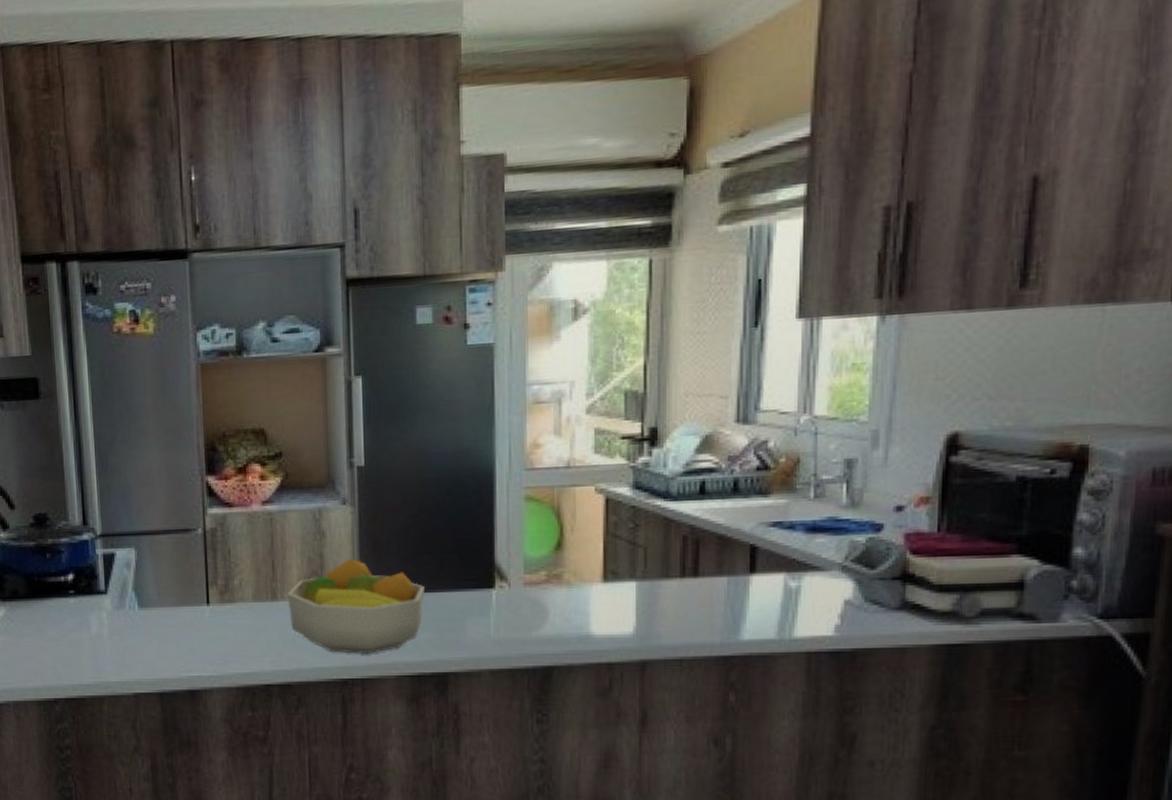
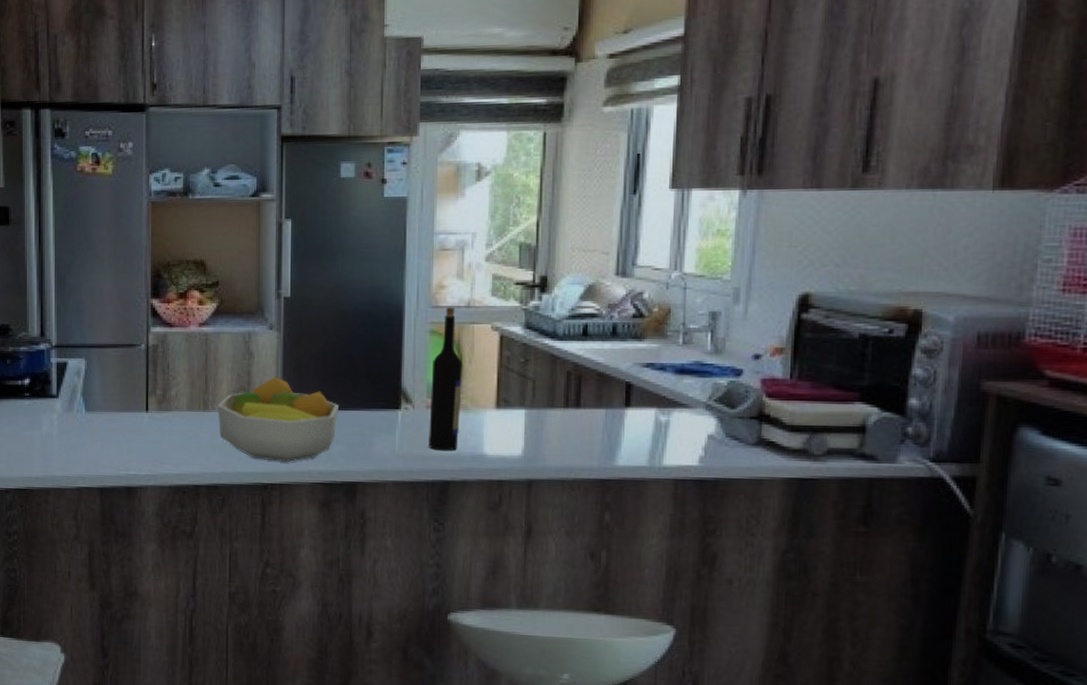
wine bottle: none [527,468,564,633] -> present [429,307,463,451]

